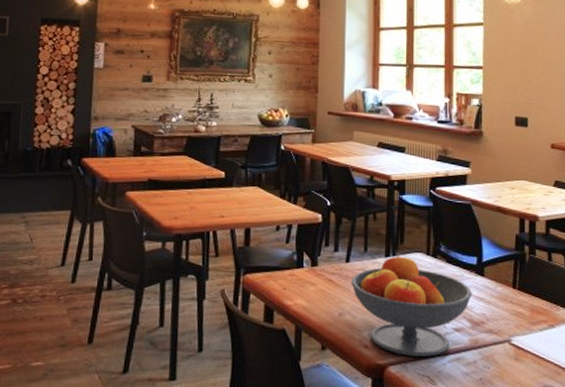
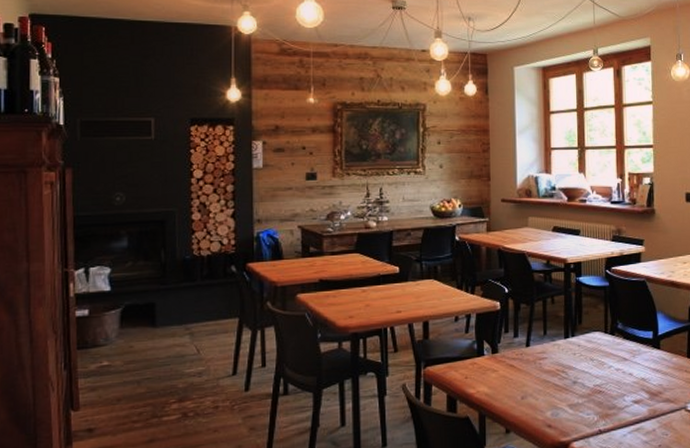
fruit bowl: present [351,253,472,357] -> none [532,334,649,431]

